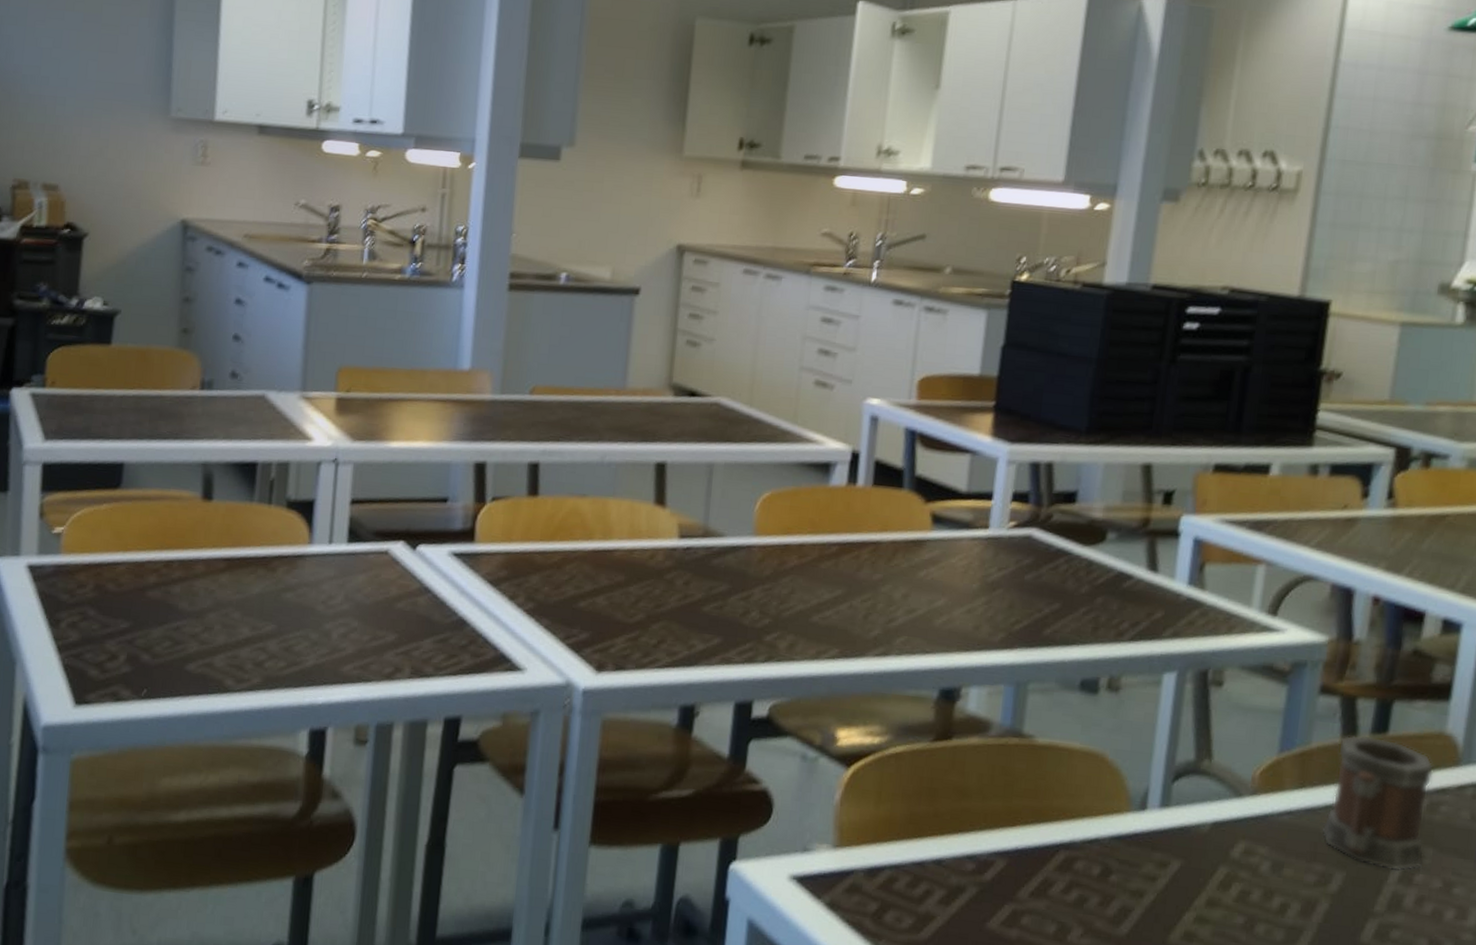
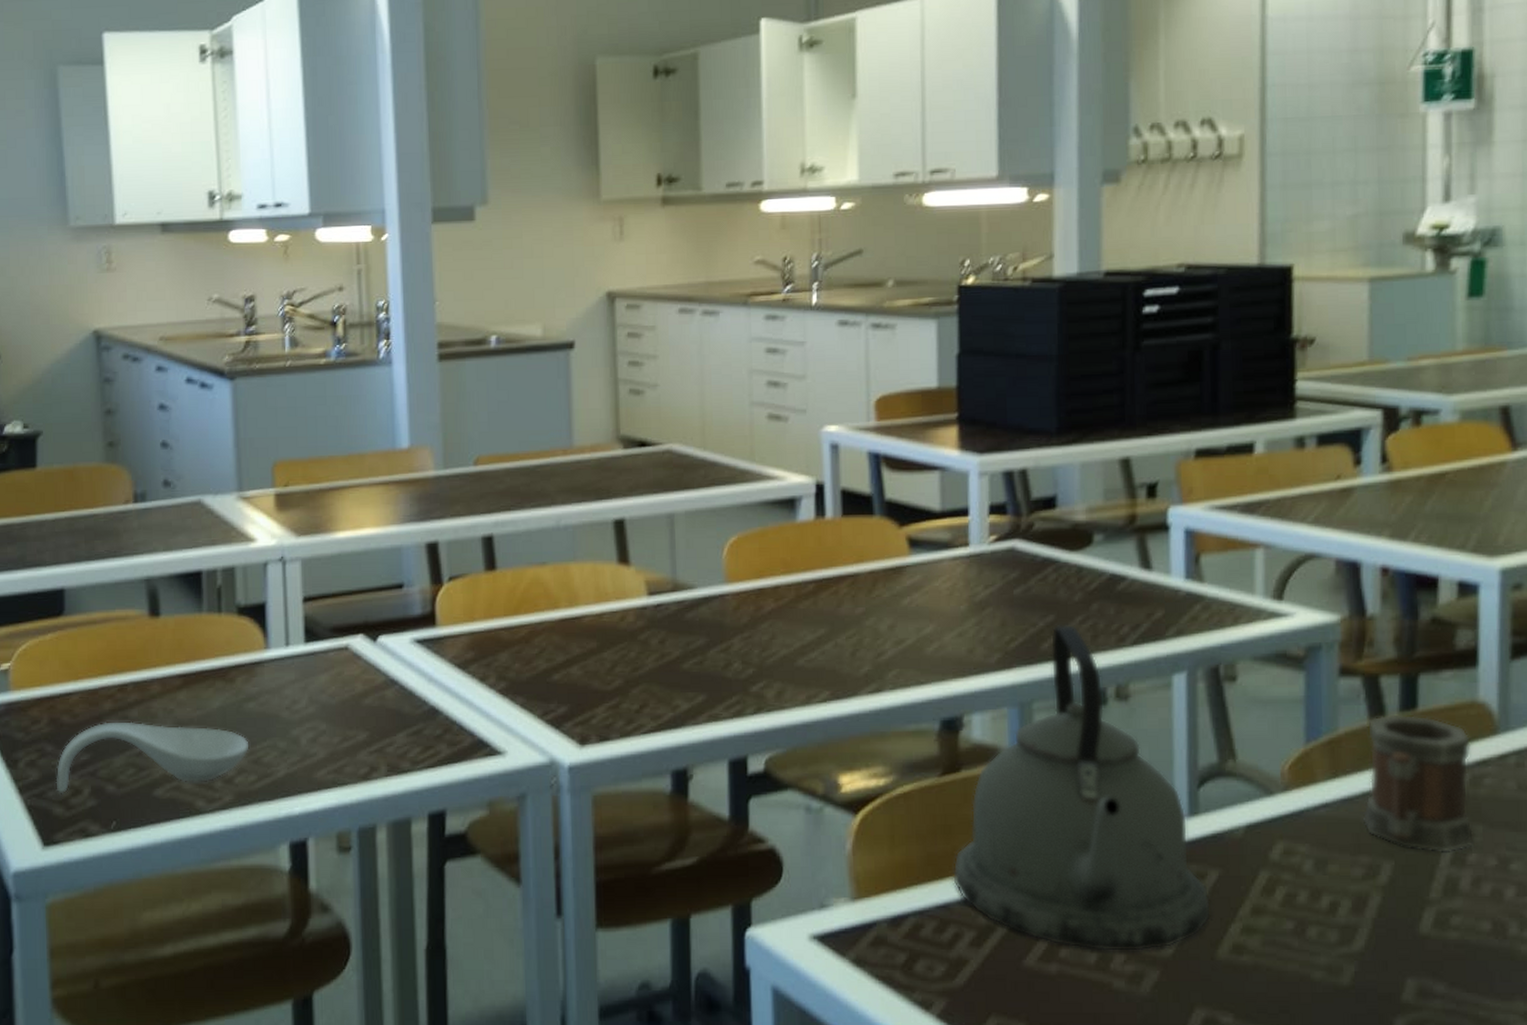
spoon rest: none [93,594,283,663] -> present [56,721,250,794]
kettle: none [930,612,1170,928] -> present [952,624,1212,952]

